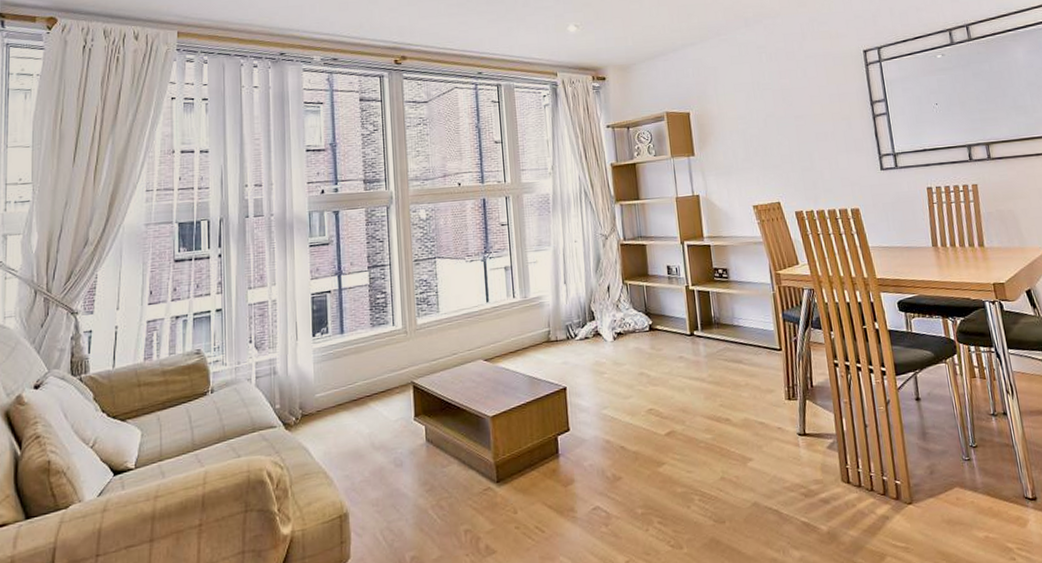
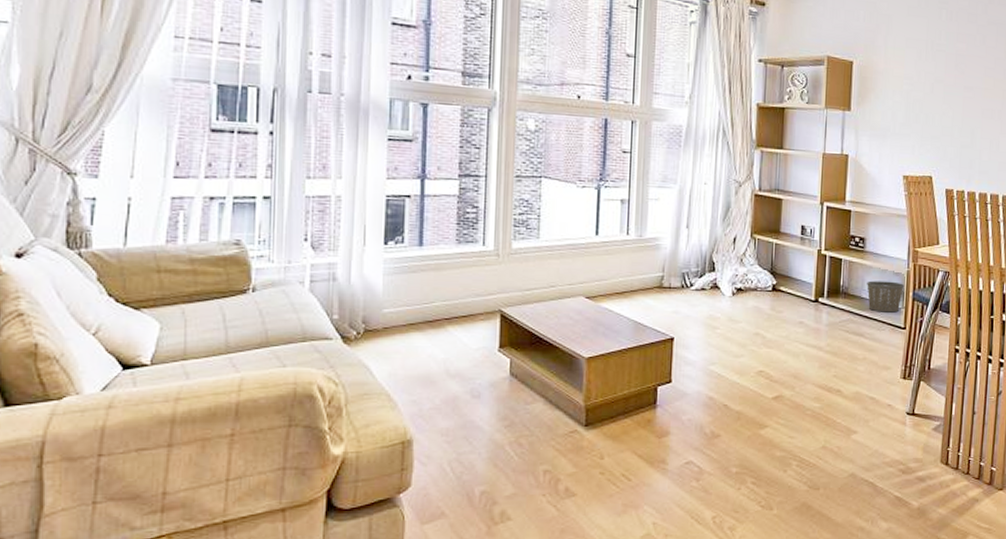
basket: none [736,305,773,337] -> present [867,280,905,313]

